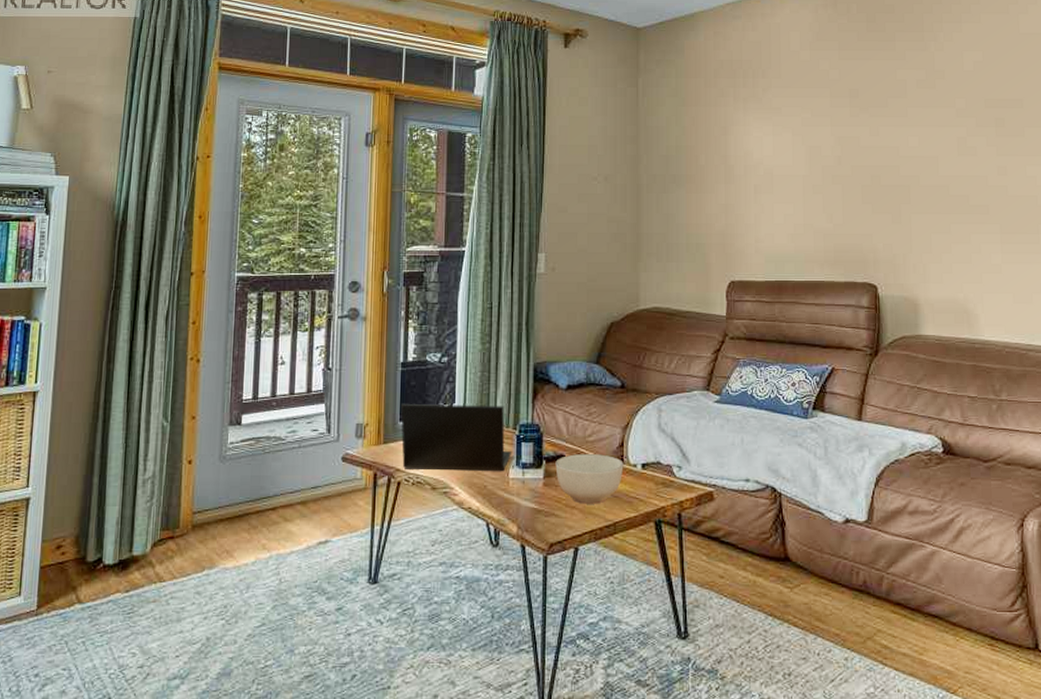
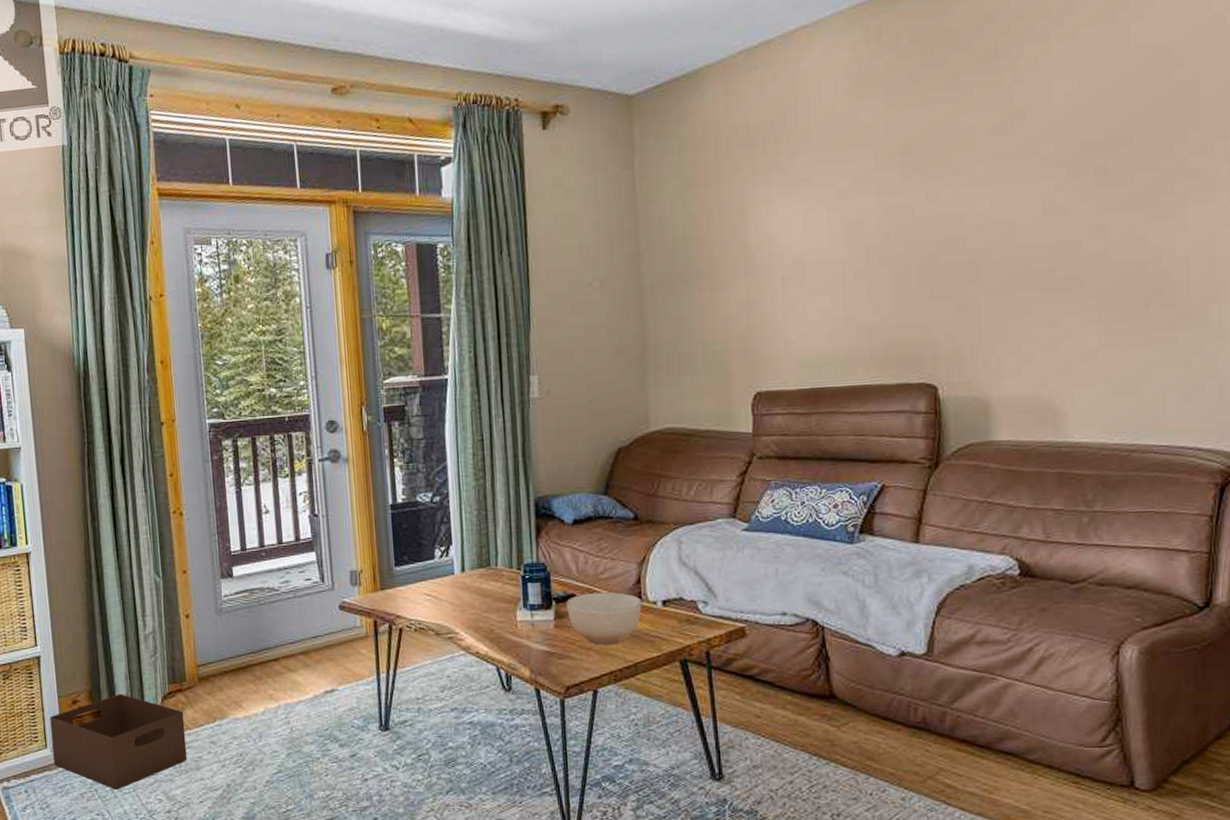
storage basket: none [25,539,172,642] -> present [50,694,188,789]
laptop: present [401,403,512,471] -> none [395,545,519,616]

